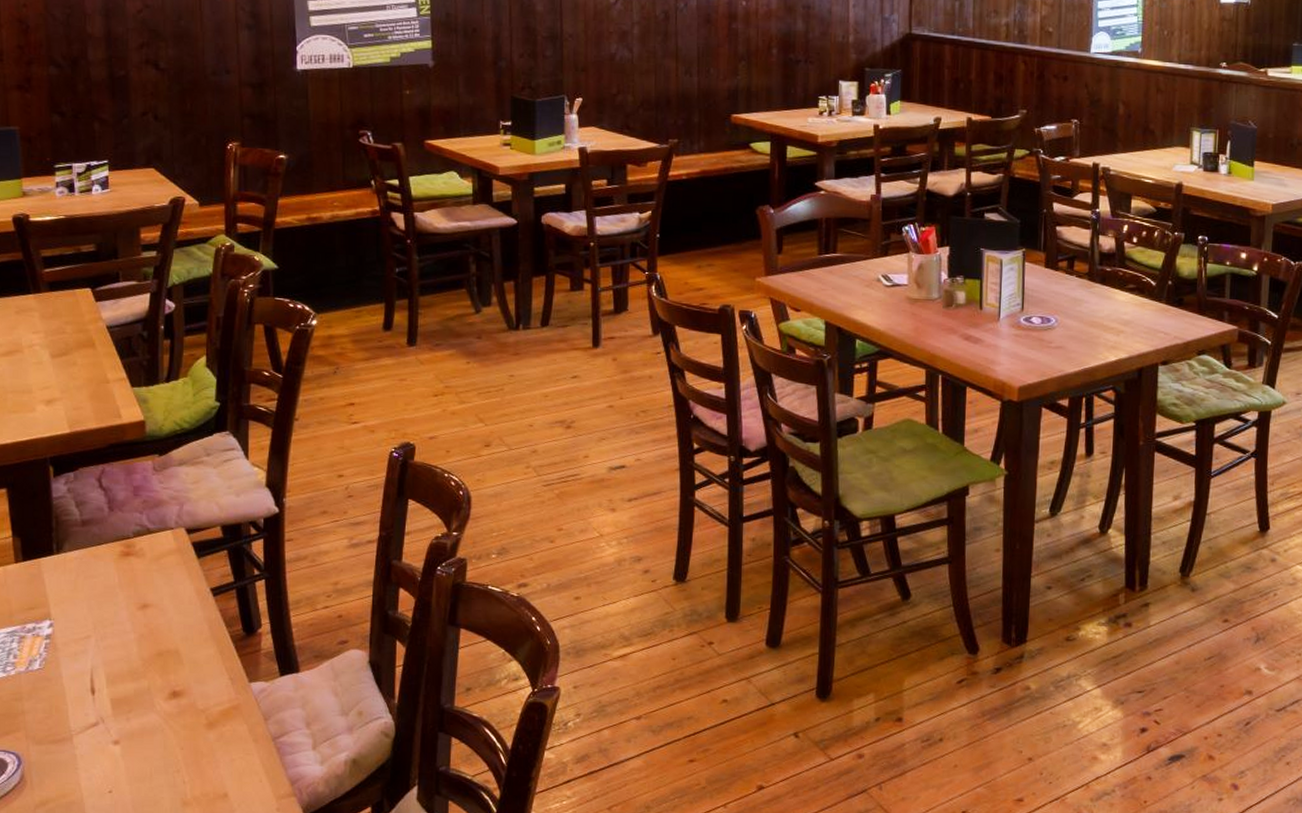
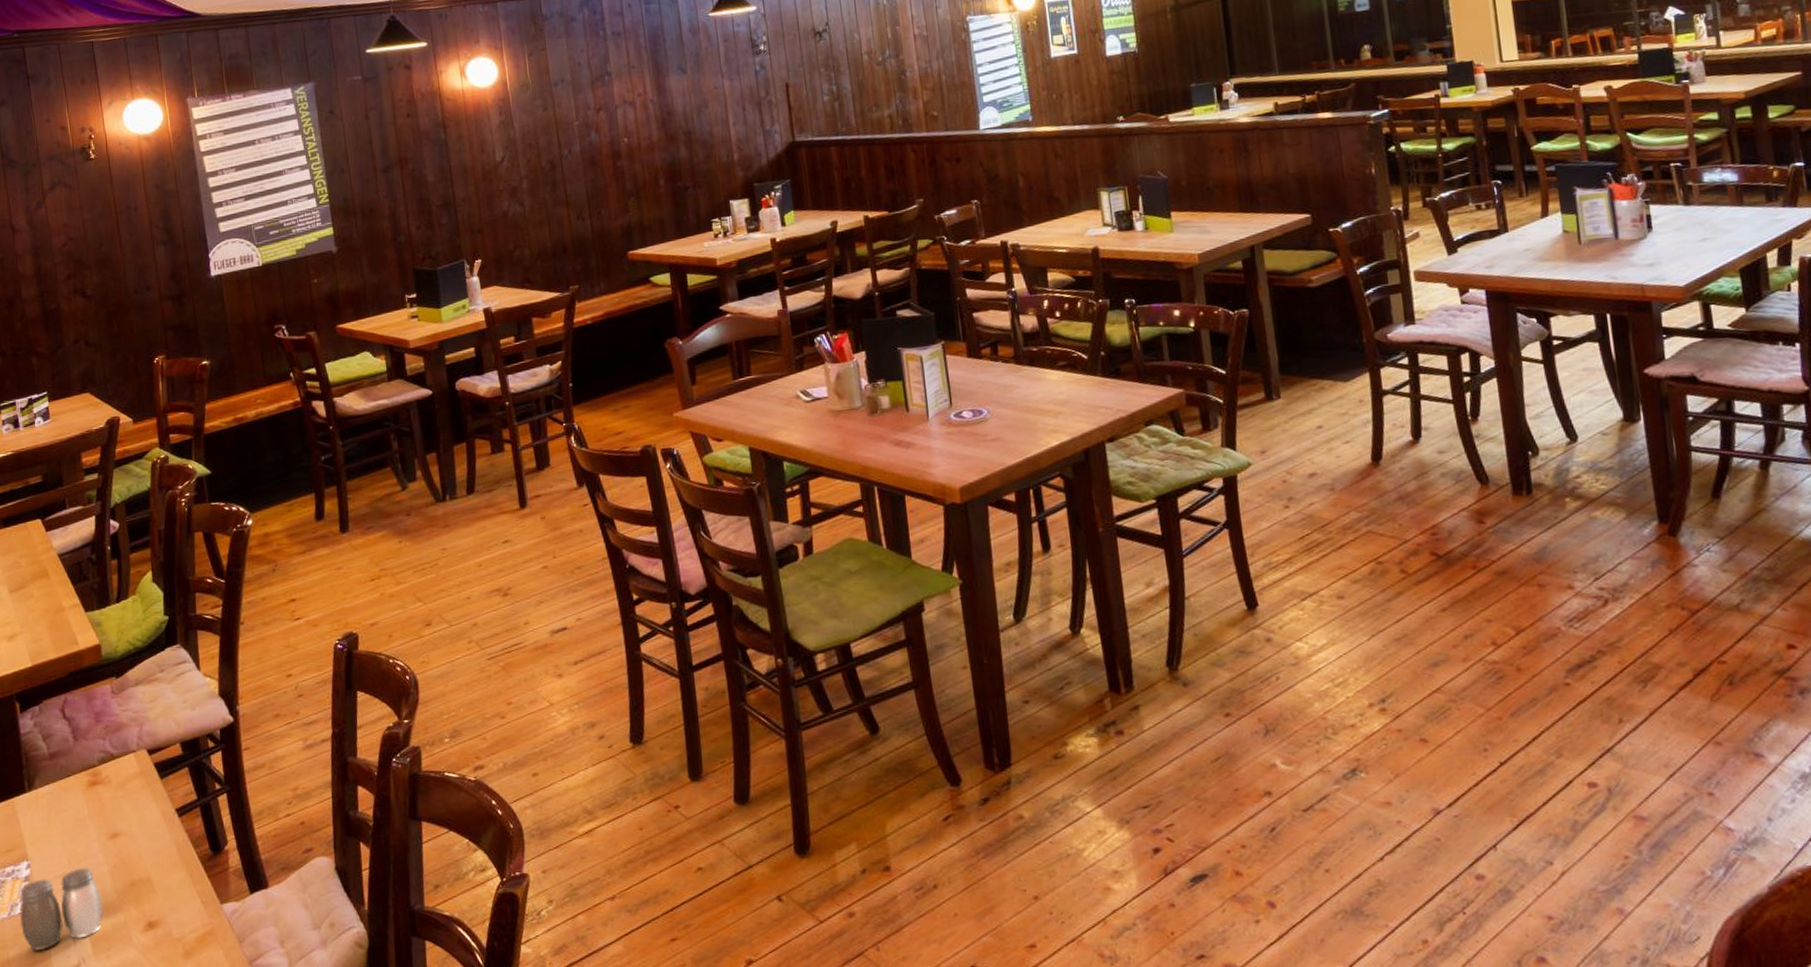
salt and pepper shaker: none [37,632,126,706] -> present [19,867,103,950]

